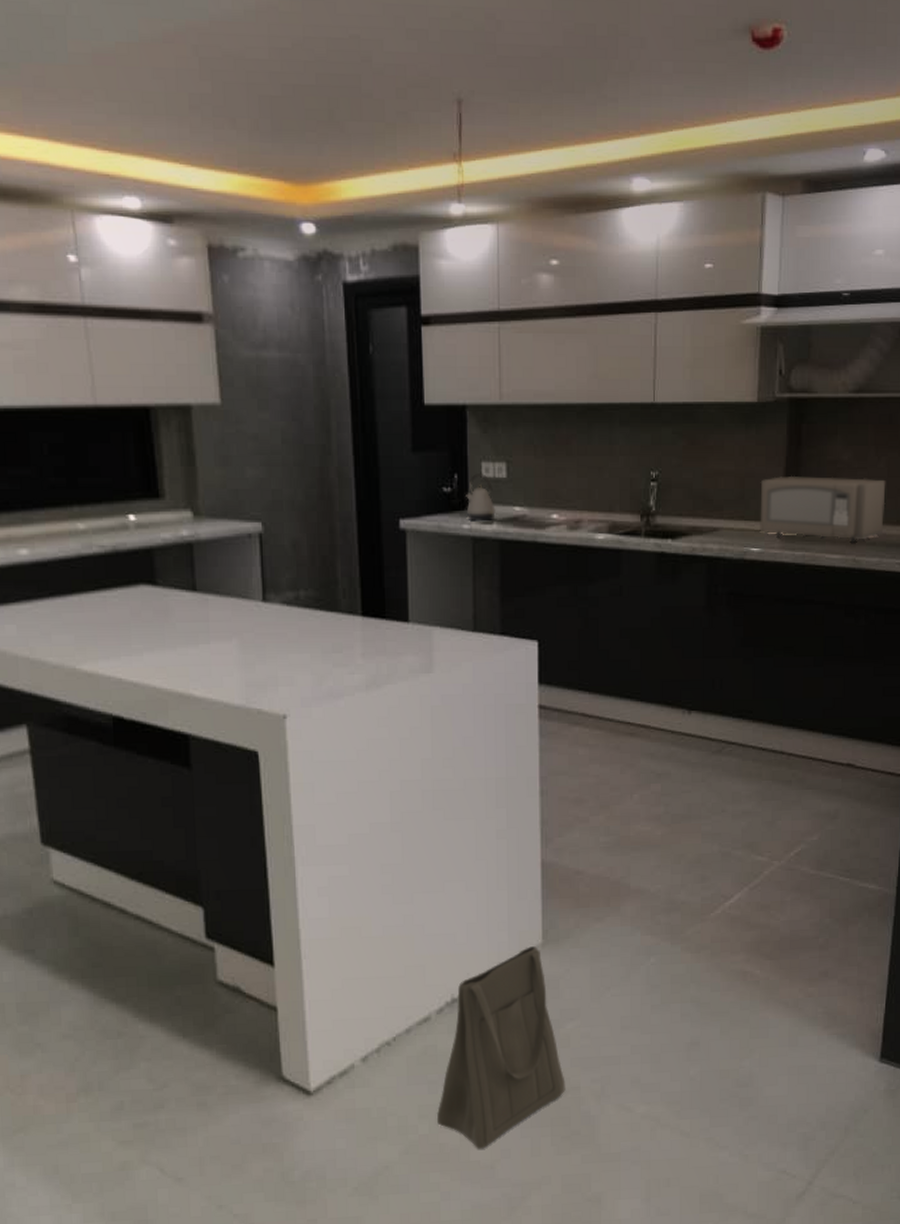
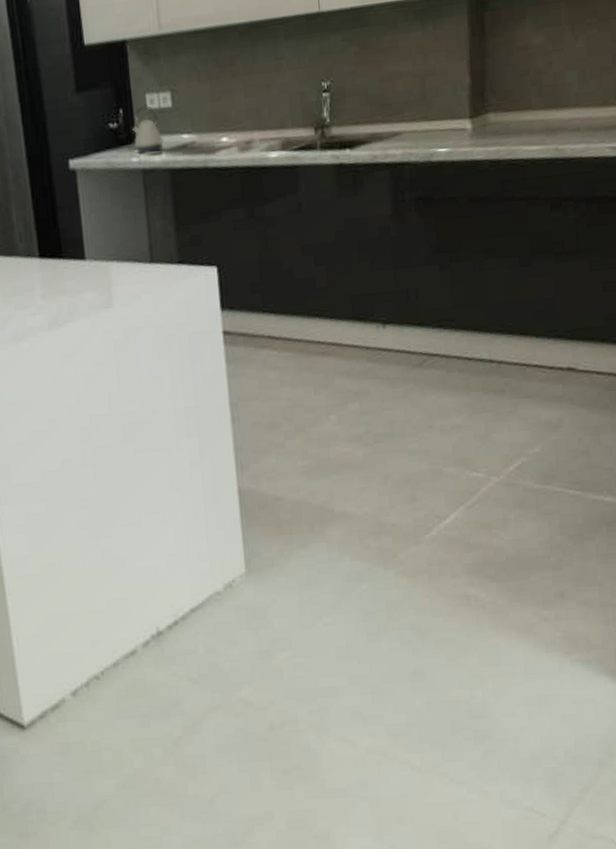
shopping bag: present [436,946,566,1149] -> none [150,576,282,784]
microwave: present [760,475,886,543] -> none [442,59,588,134]

